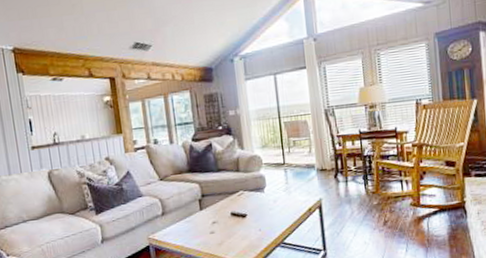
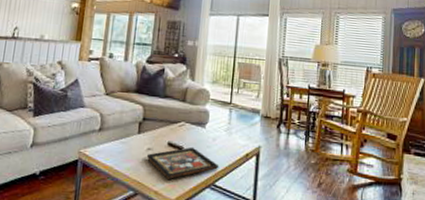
decorative tray: none [213,212,285,246] -> present [146,146,219,179]

